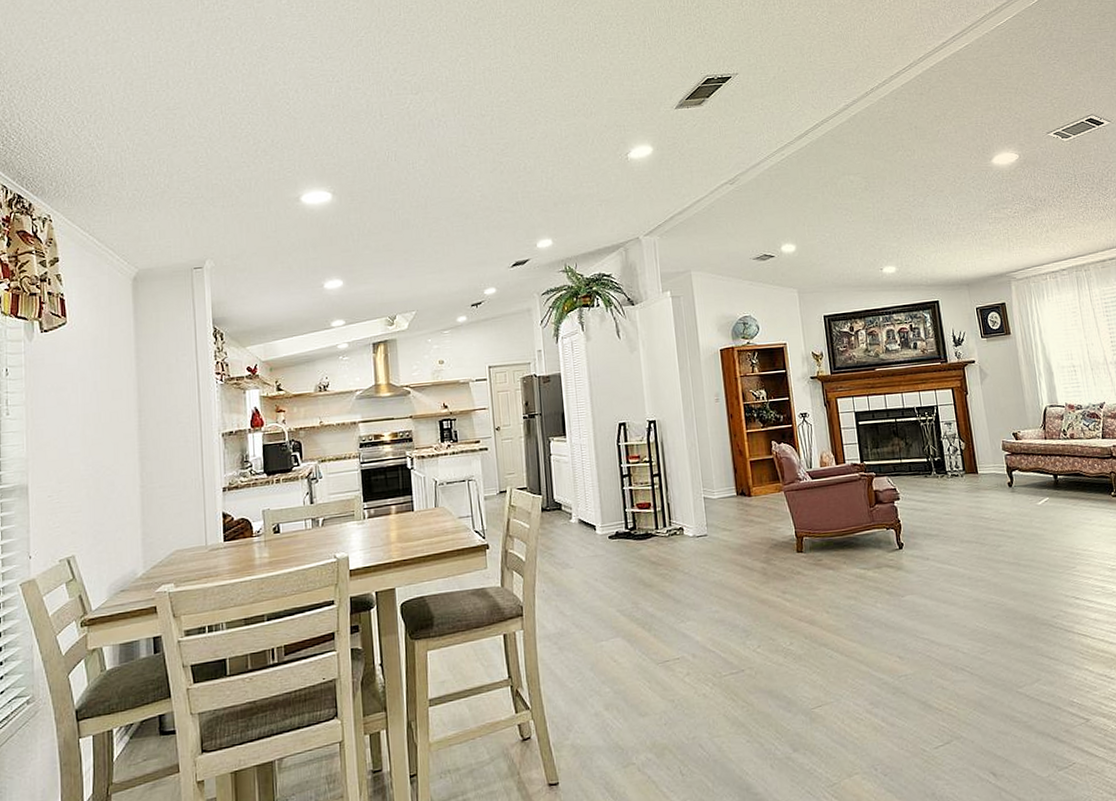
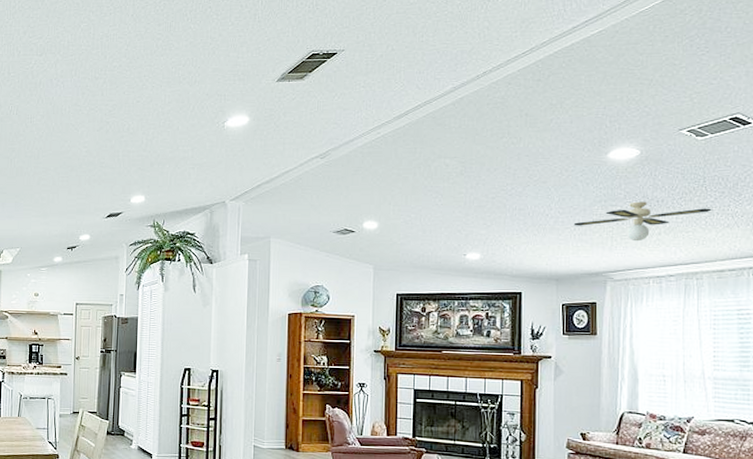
ceiling fan: none [973,202,1086,241] -> present [573,201,712,242]

